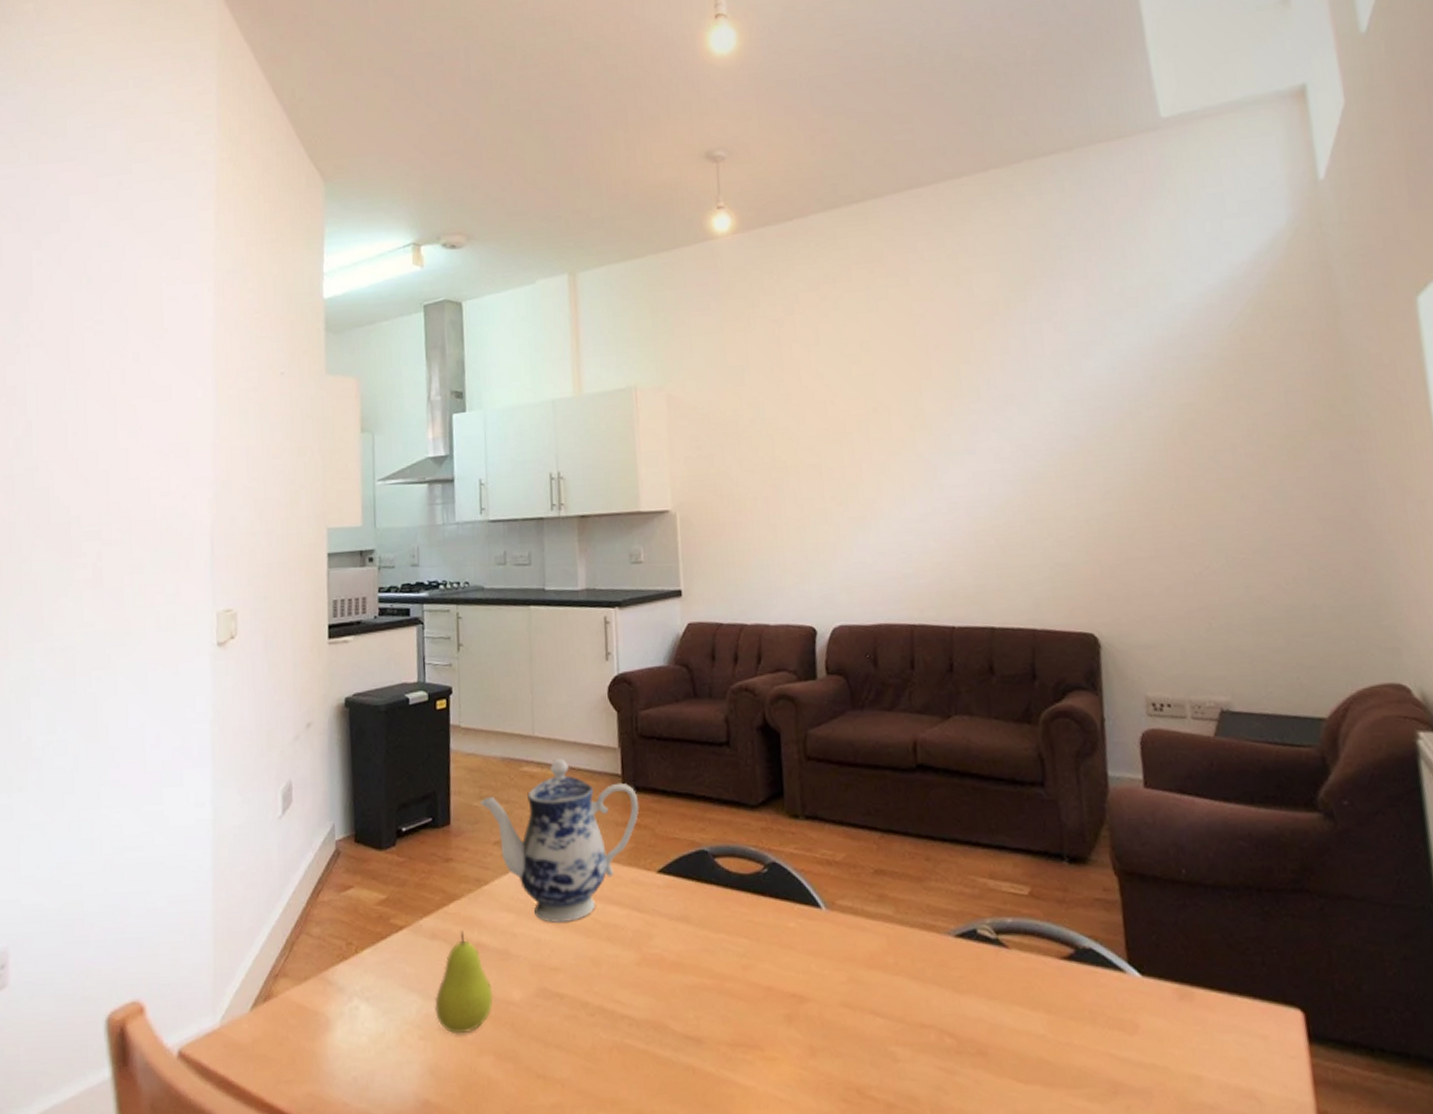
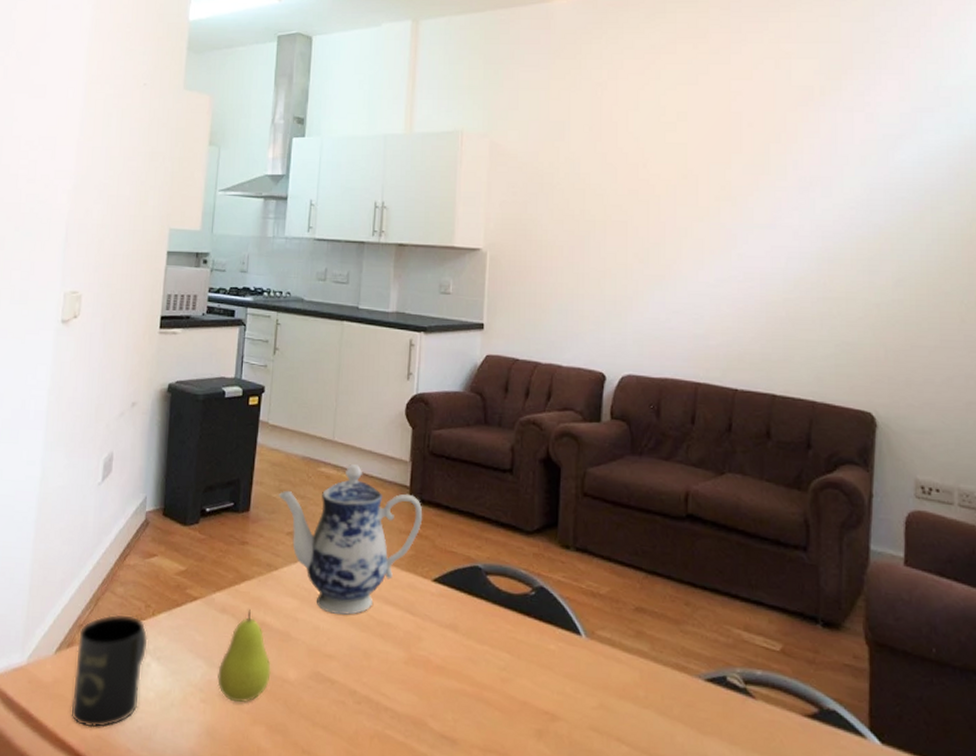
mug: none [274,956,354,1086] -> present [71,614,148,728]

